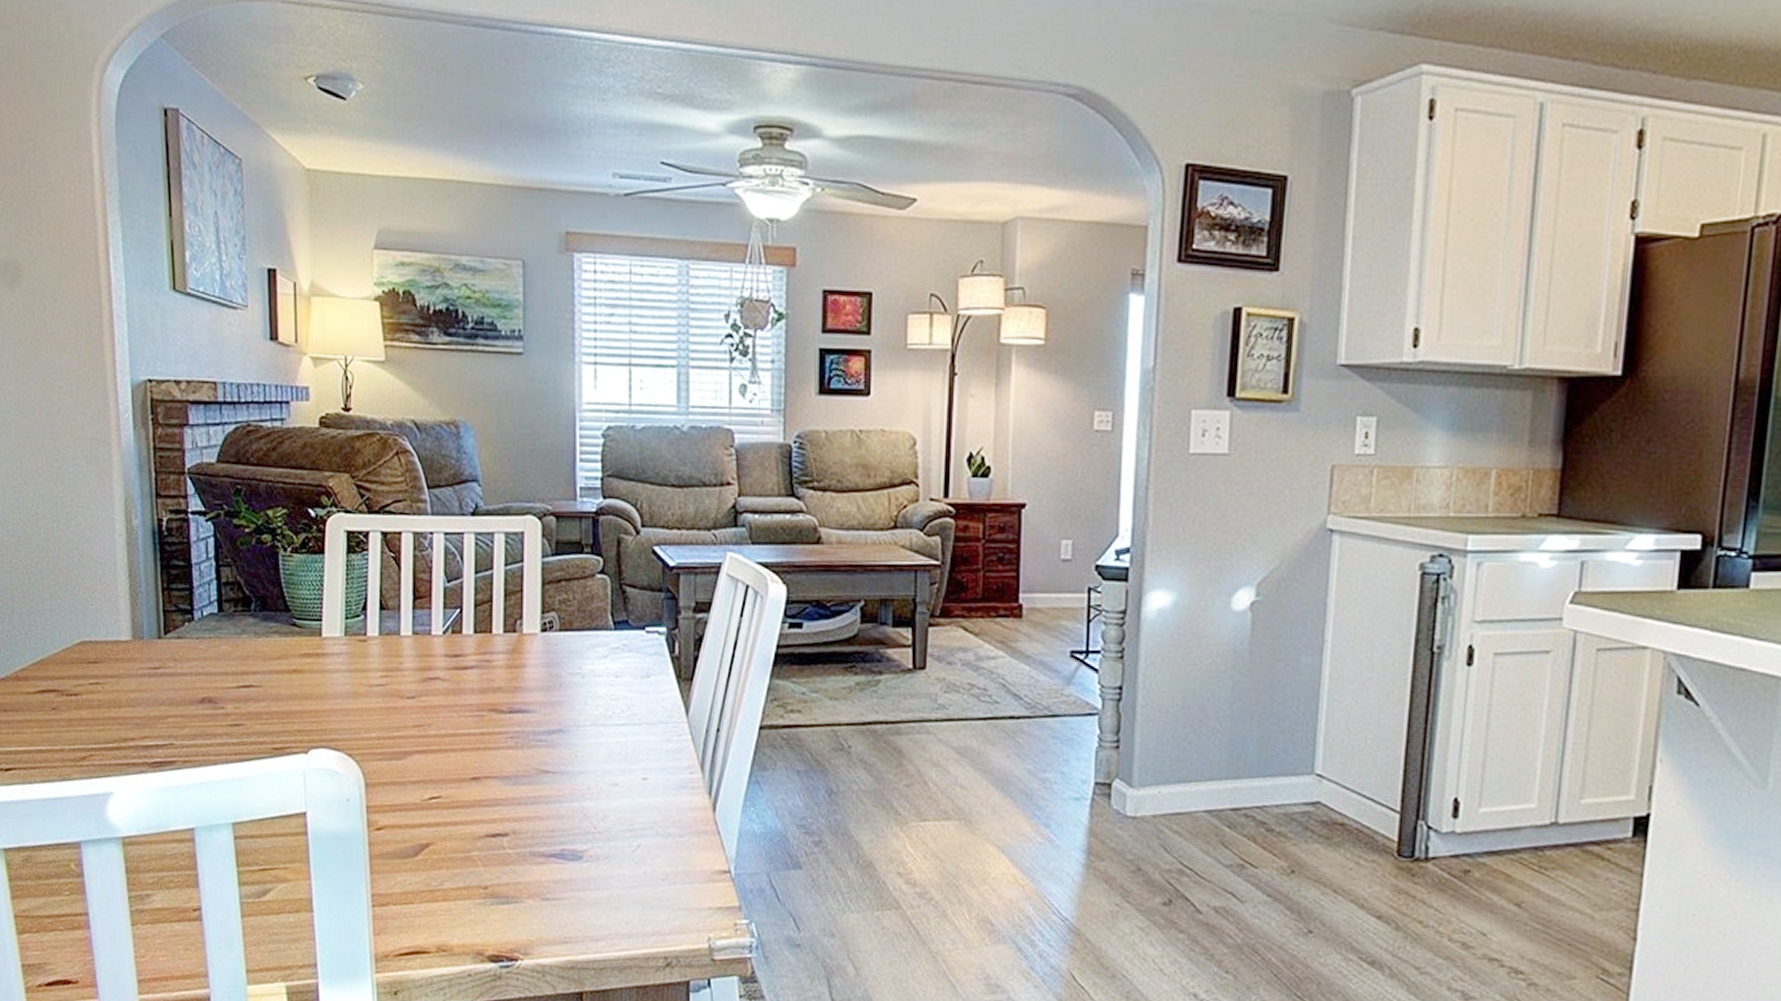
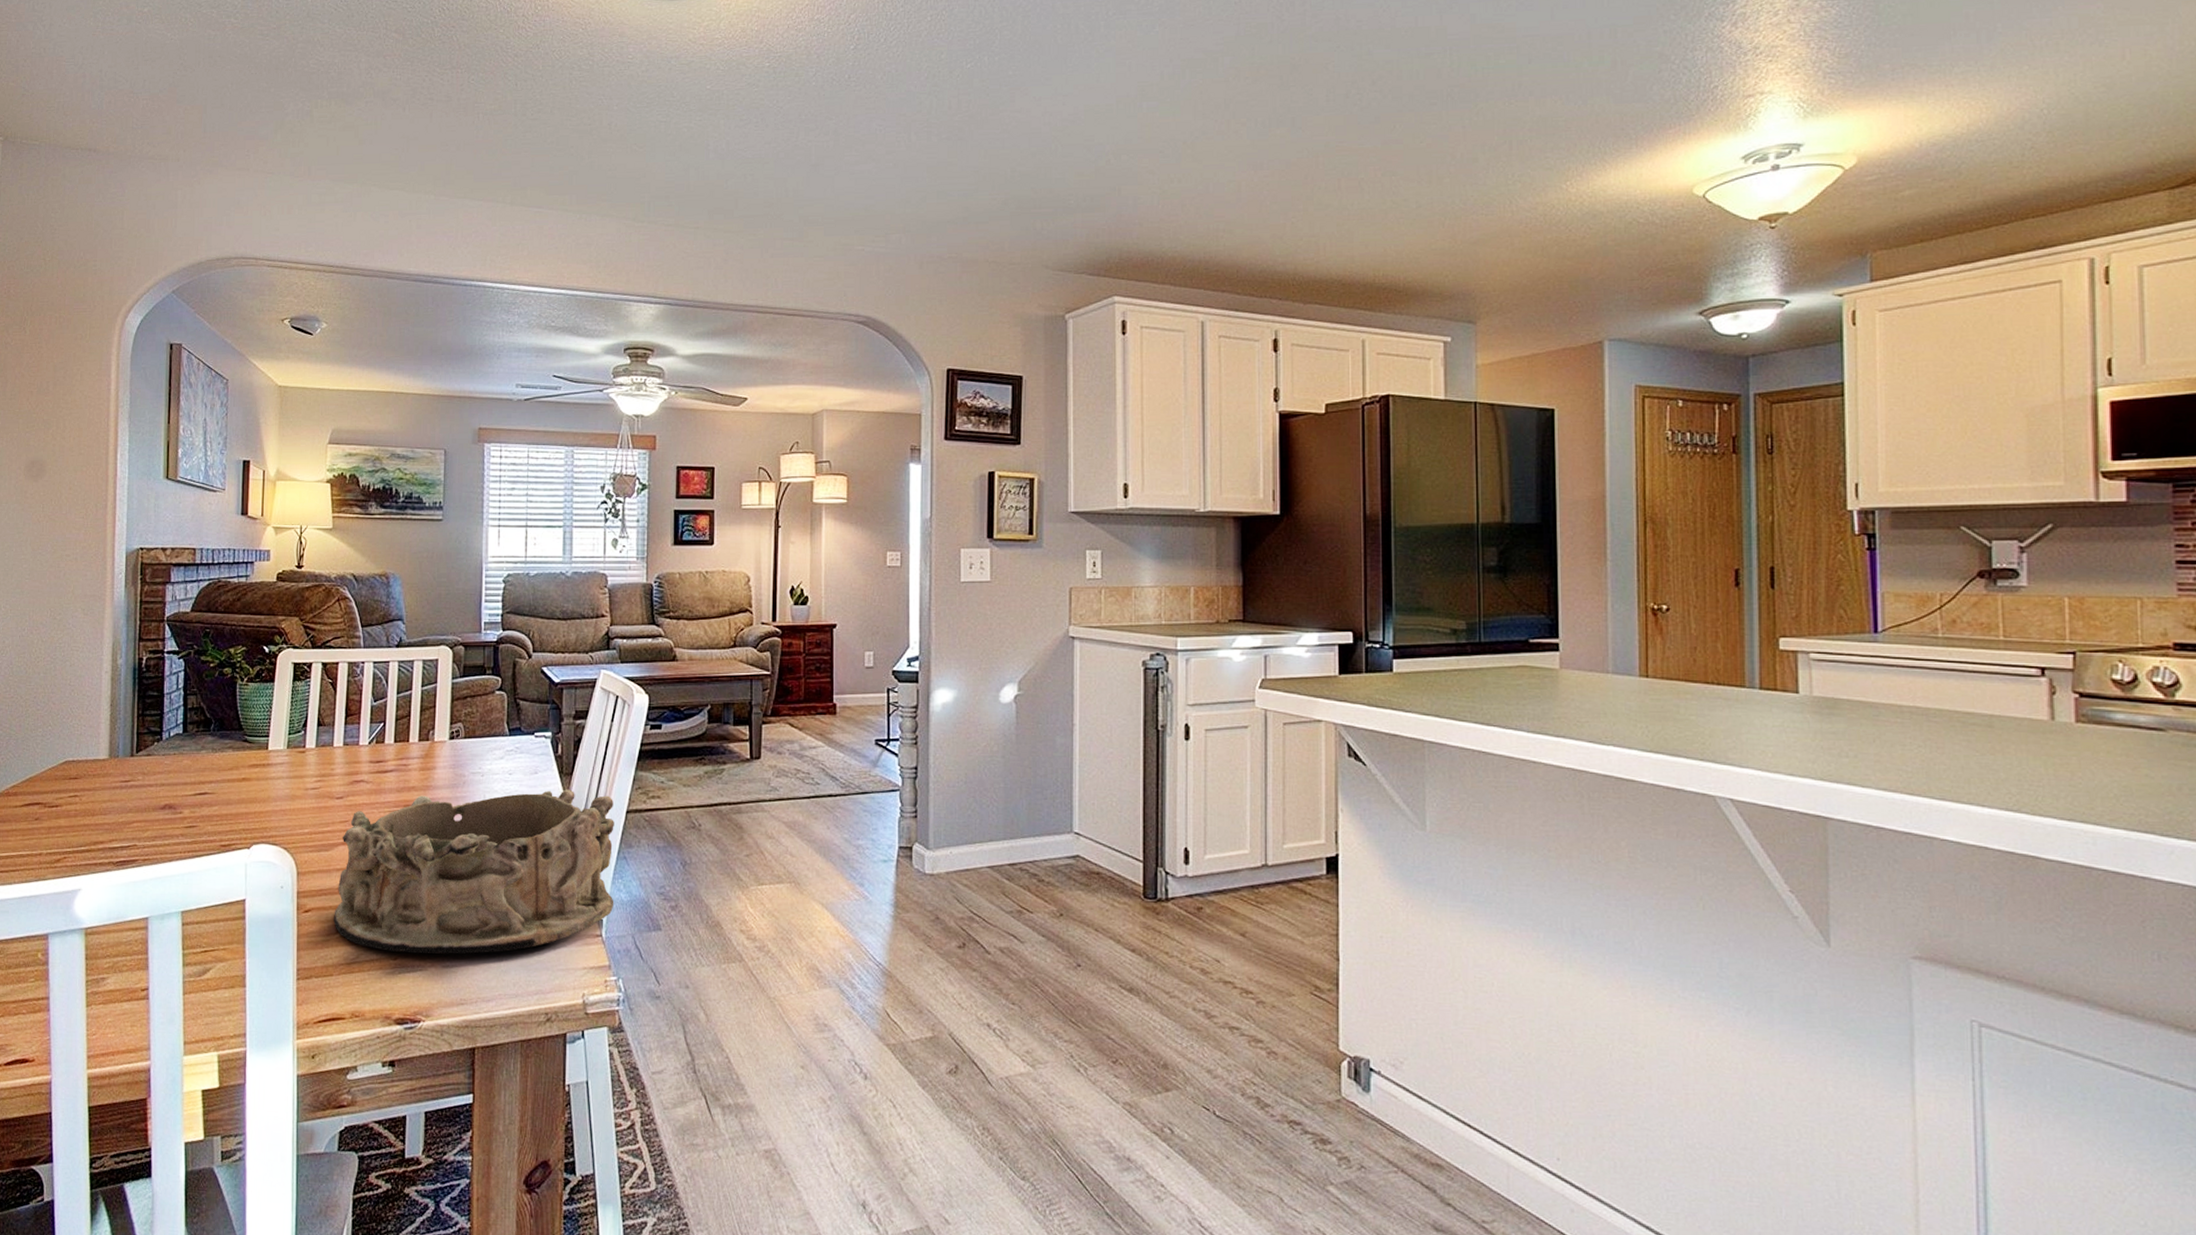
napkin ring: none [411,697,745,886] -> present [334,789,614,954]

